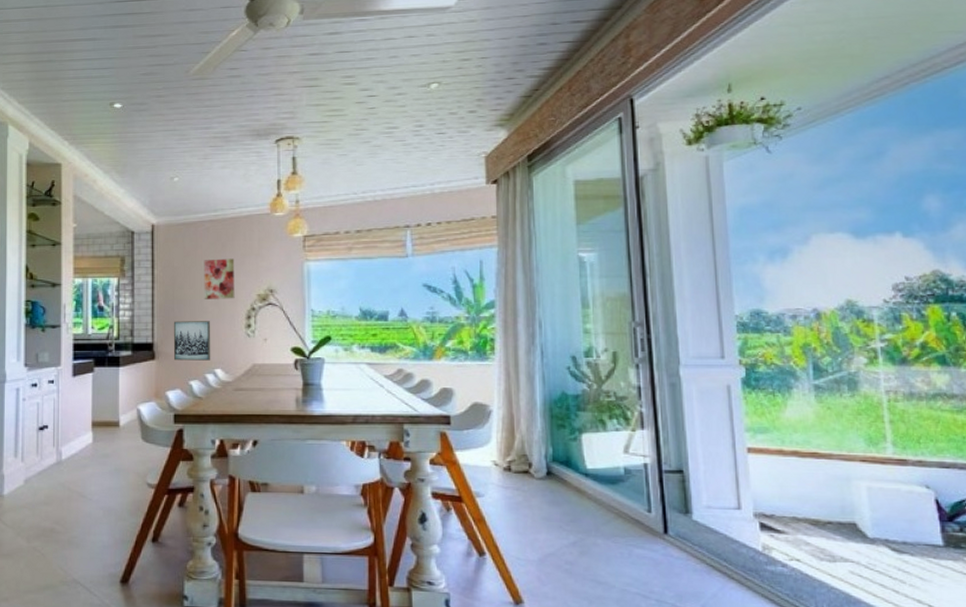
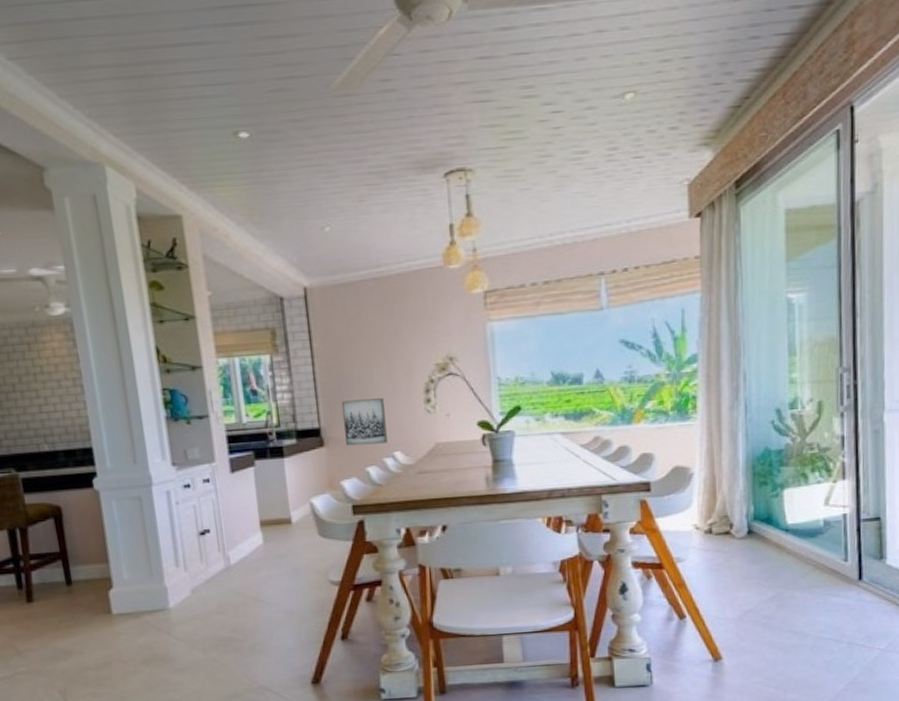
wall art: present [204,258,235,299] -> none [370,323,410,374]

